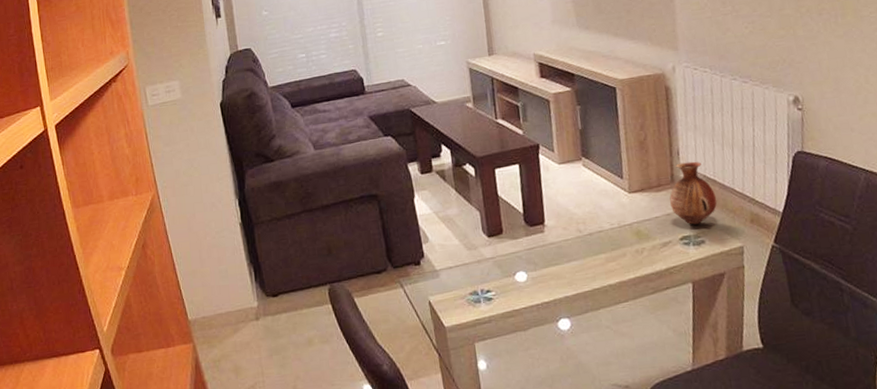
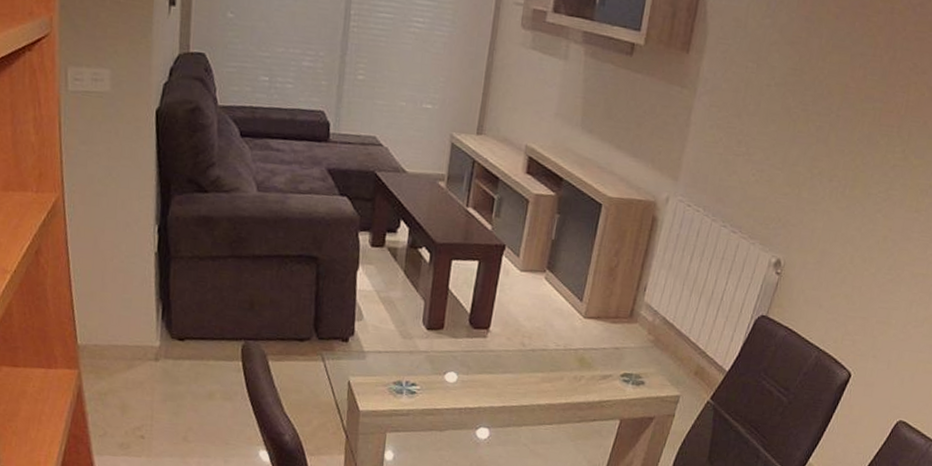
vase: present [669,161,717,225] -> none [621,299,670,365]

